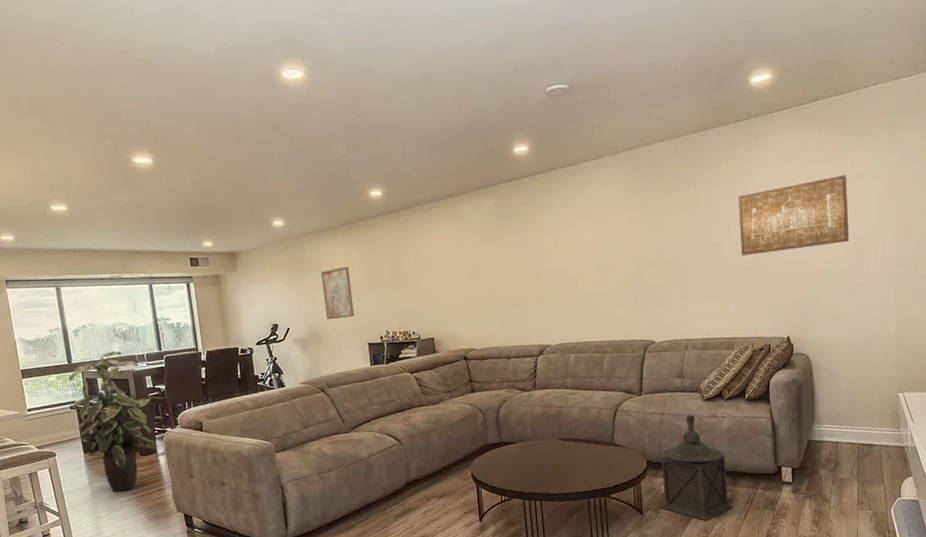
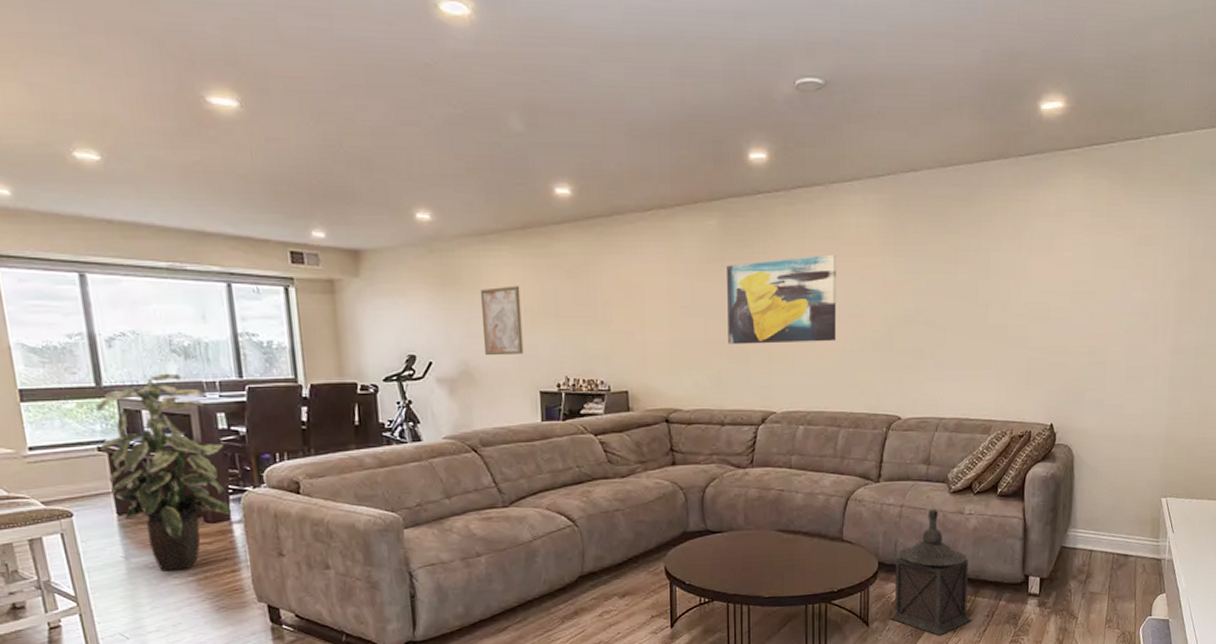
wall art: none [503,217,595,295] -> present [727,254,836,345]
wall art: present [738,174,850,256] -> none [1010,236,1135,322]

